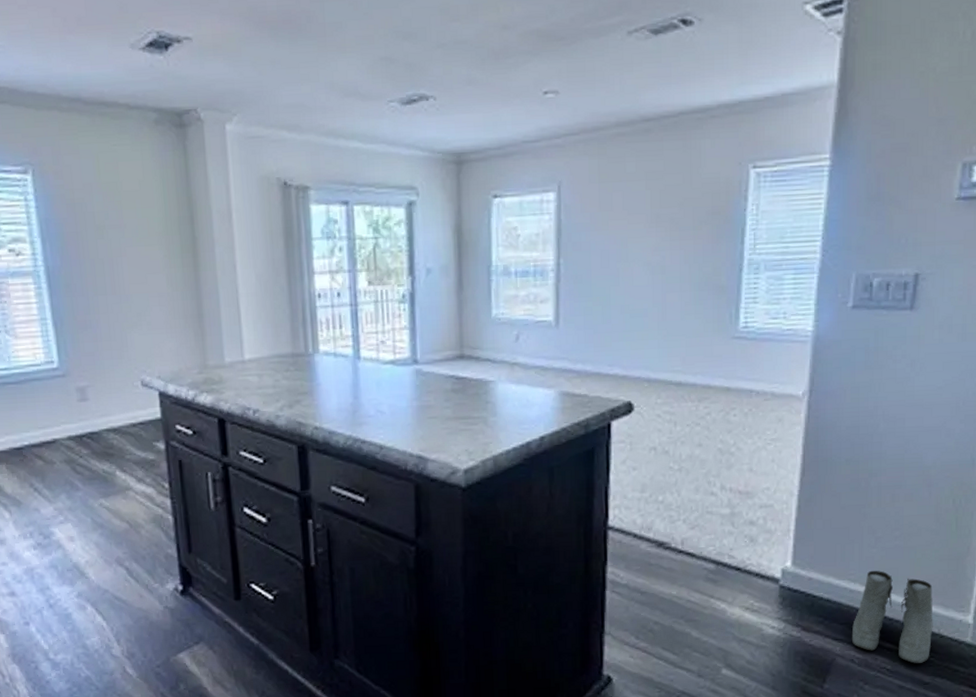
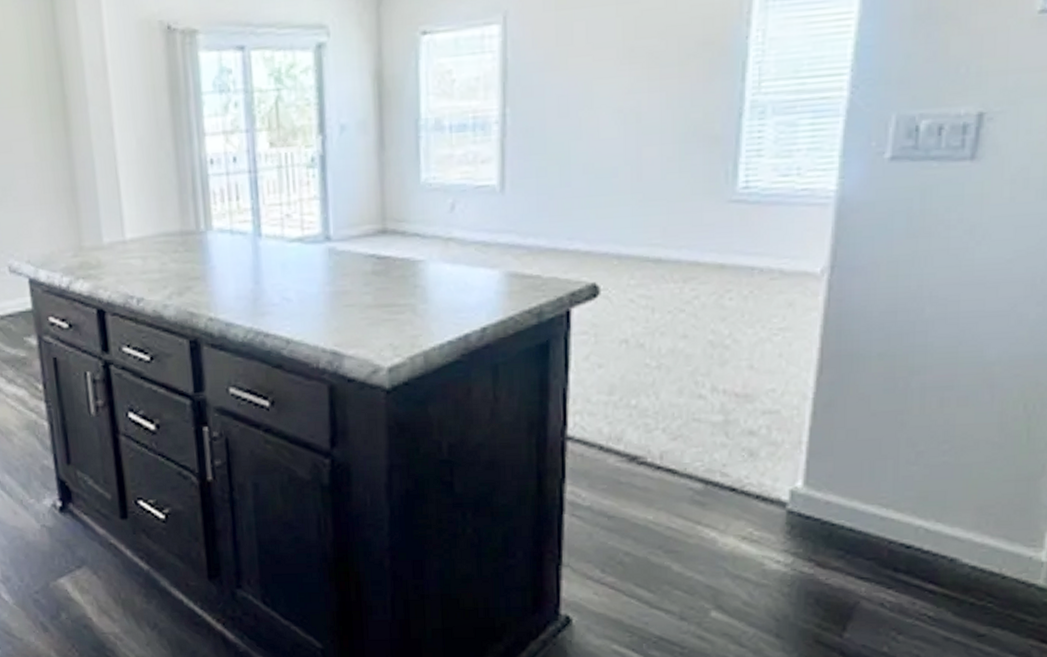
boots: present [851,570,933,664] -> none [881,493,993,611]

